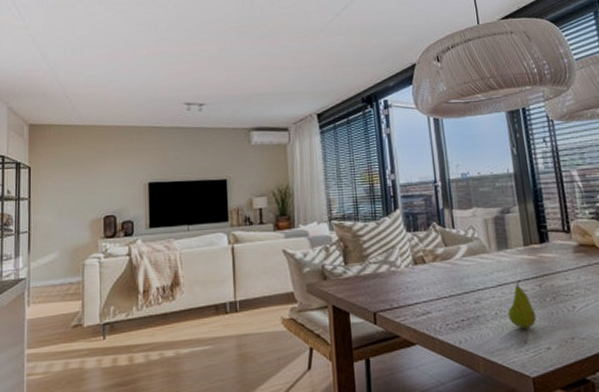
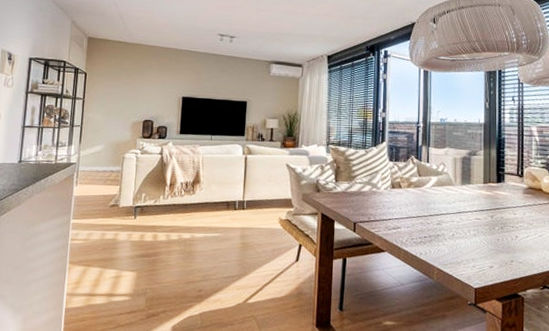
fruit: present [508,279,537,329] -> none [462,210,486,250]

